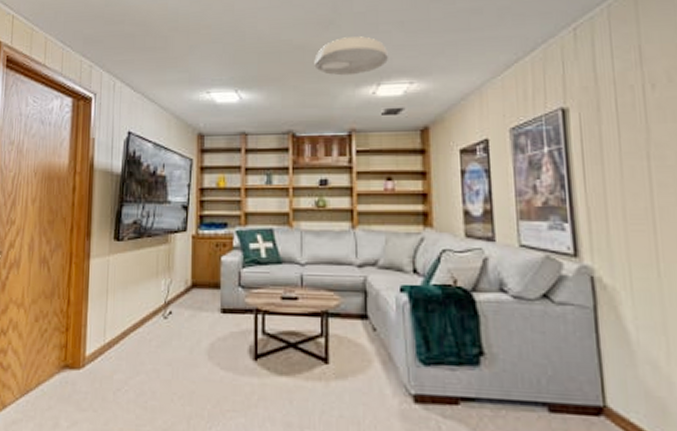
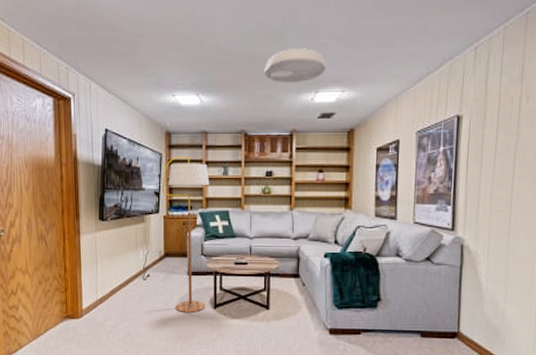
floor lamp: none [191,163,250,365] -> present [162,157,210,313]

